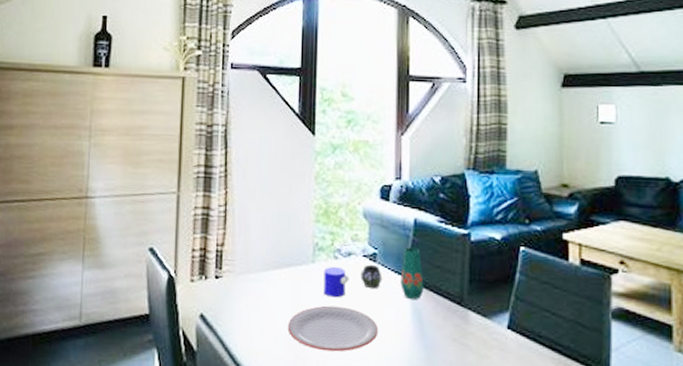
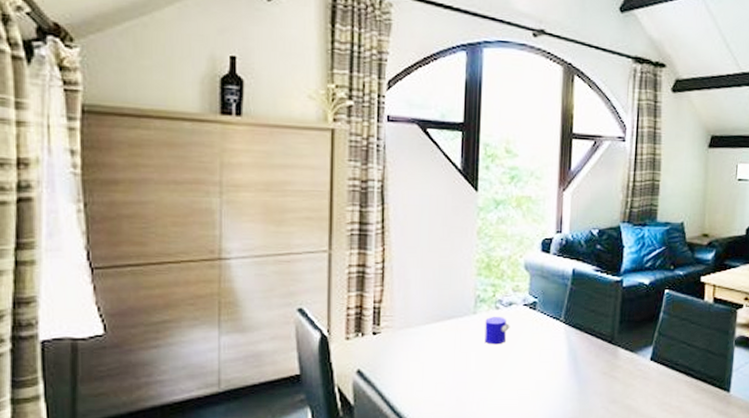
plate: present [287,305,379,352] -> none [449,352,537,394]
vase: present [360,247,424,300] -> none [521,295,580,342]

